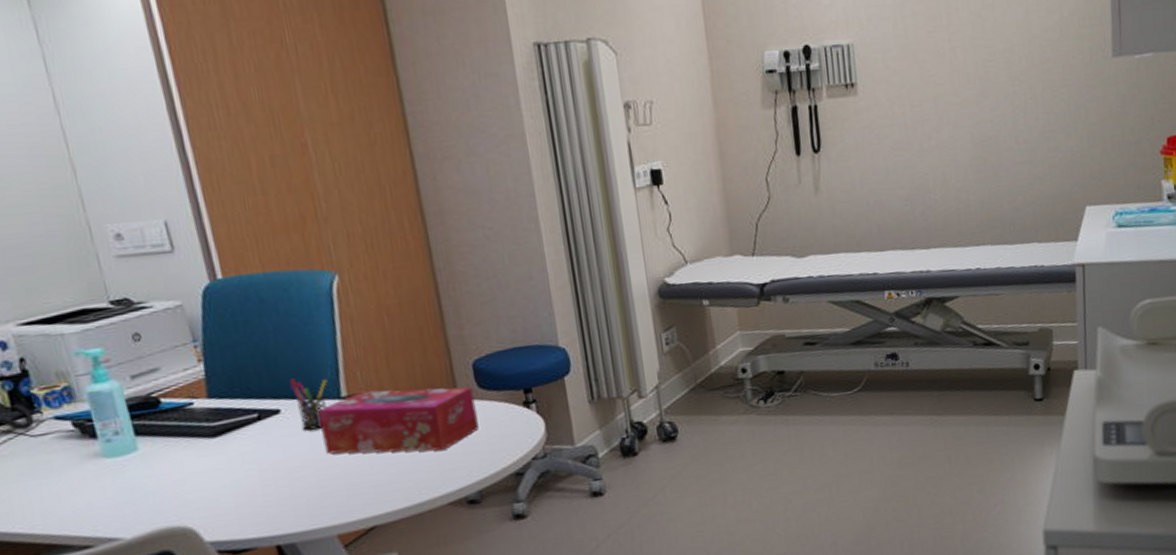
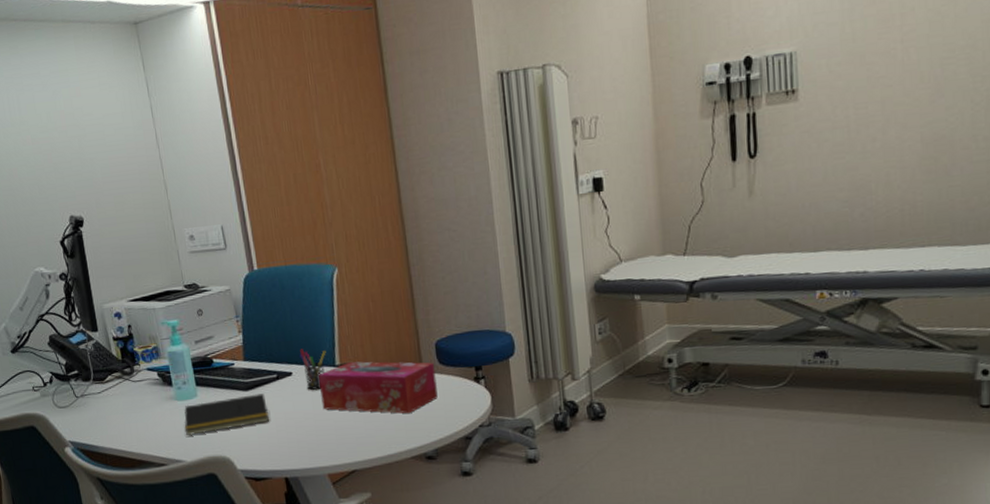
notepad: none [117,439,251,503] -> present [184,393,270,435]

